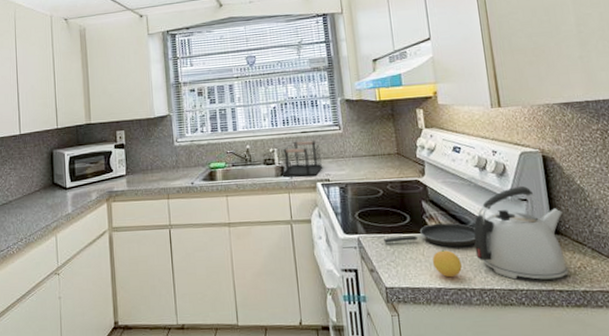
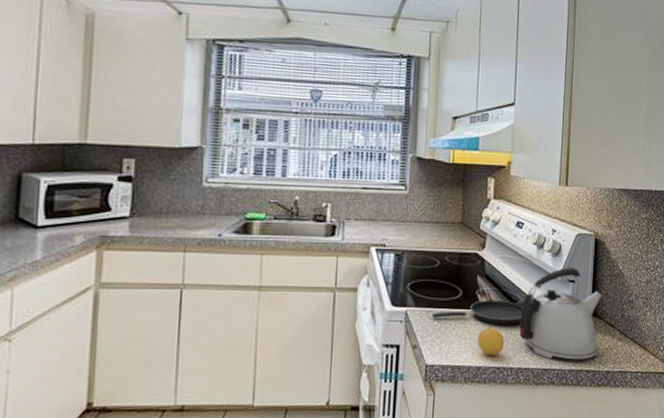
dish rack: present [280,141,322,178] -> none [332,197,380,240]

